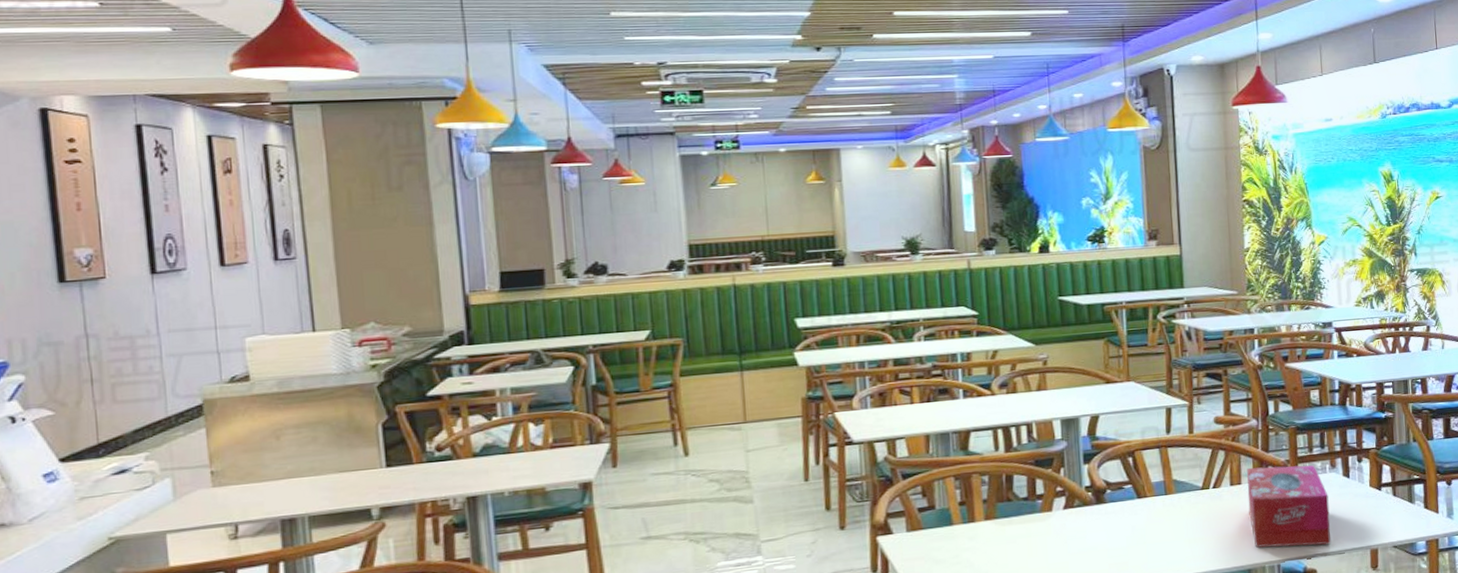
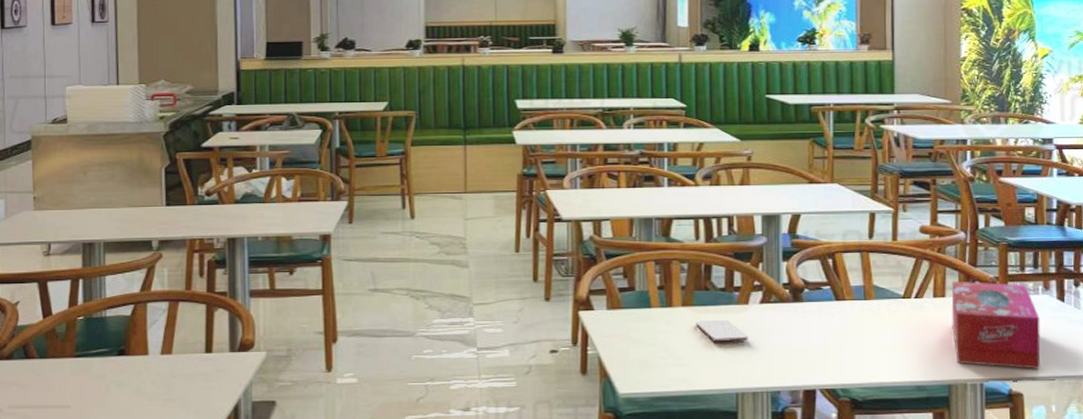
smartphone: none [999,528,1054,554] -> present [695,319,748,343]

